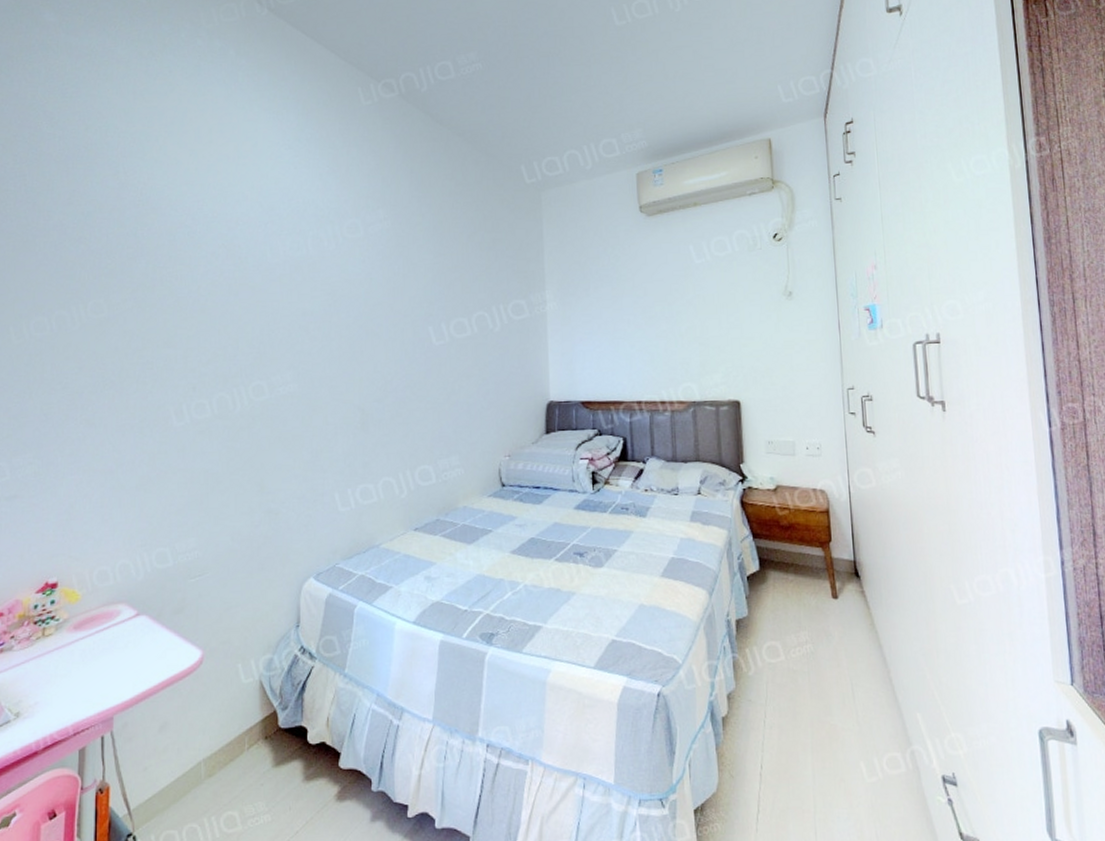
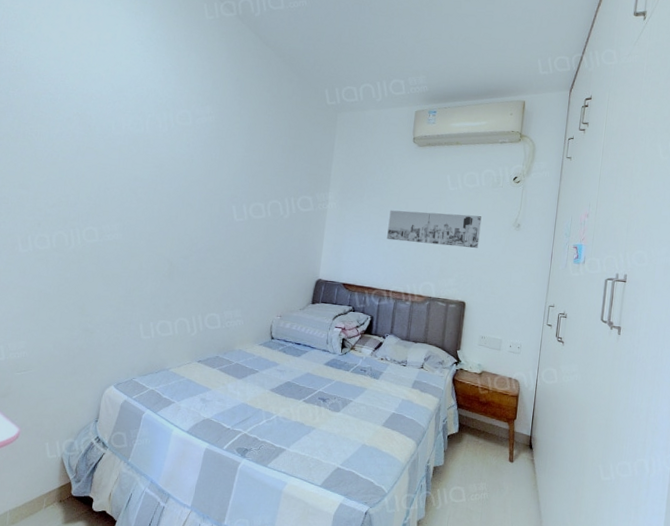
wall art: none [625,290,744,338] -> present [387,210,482,248]

